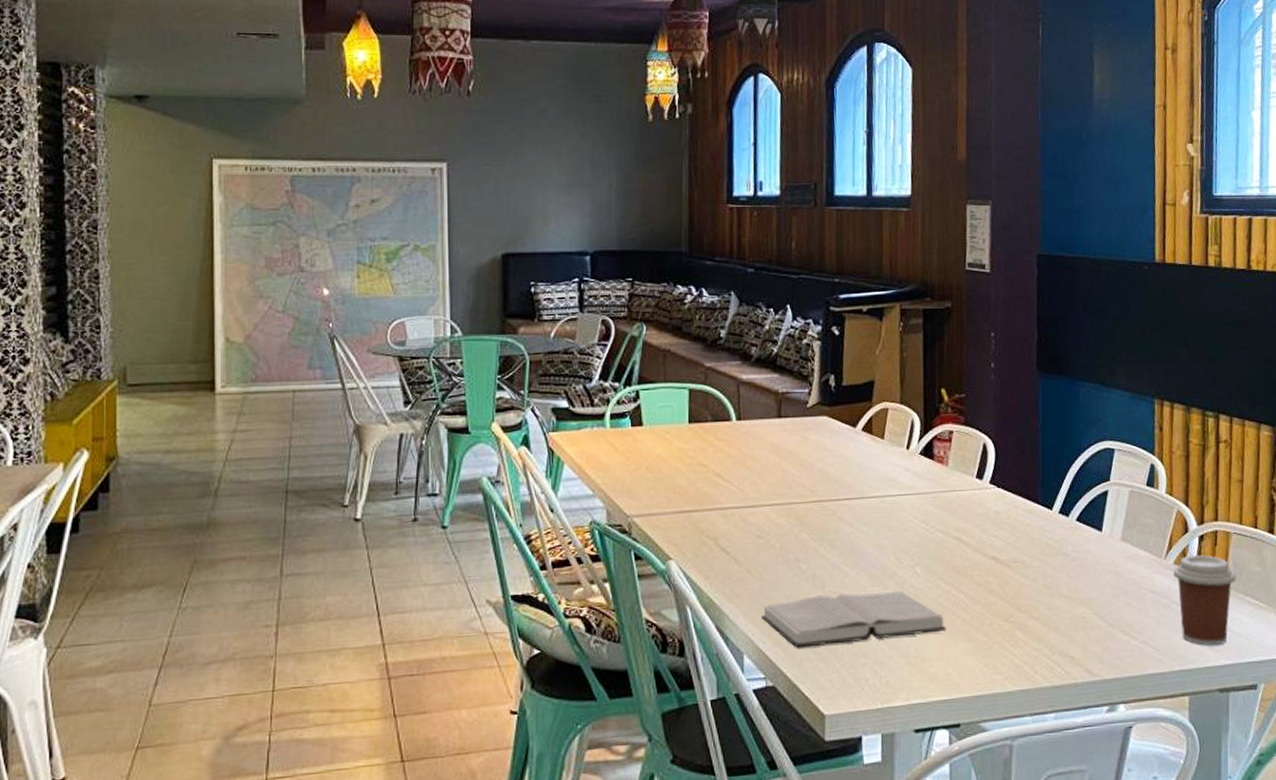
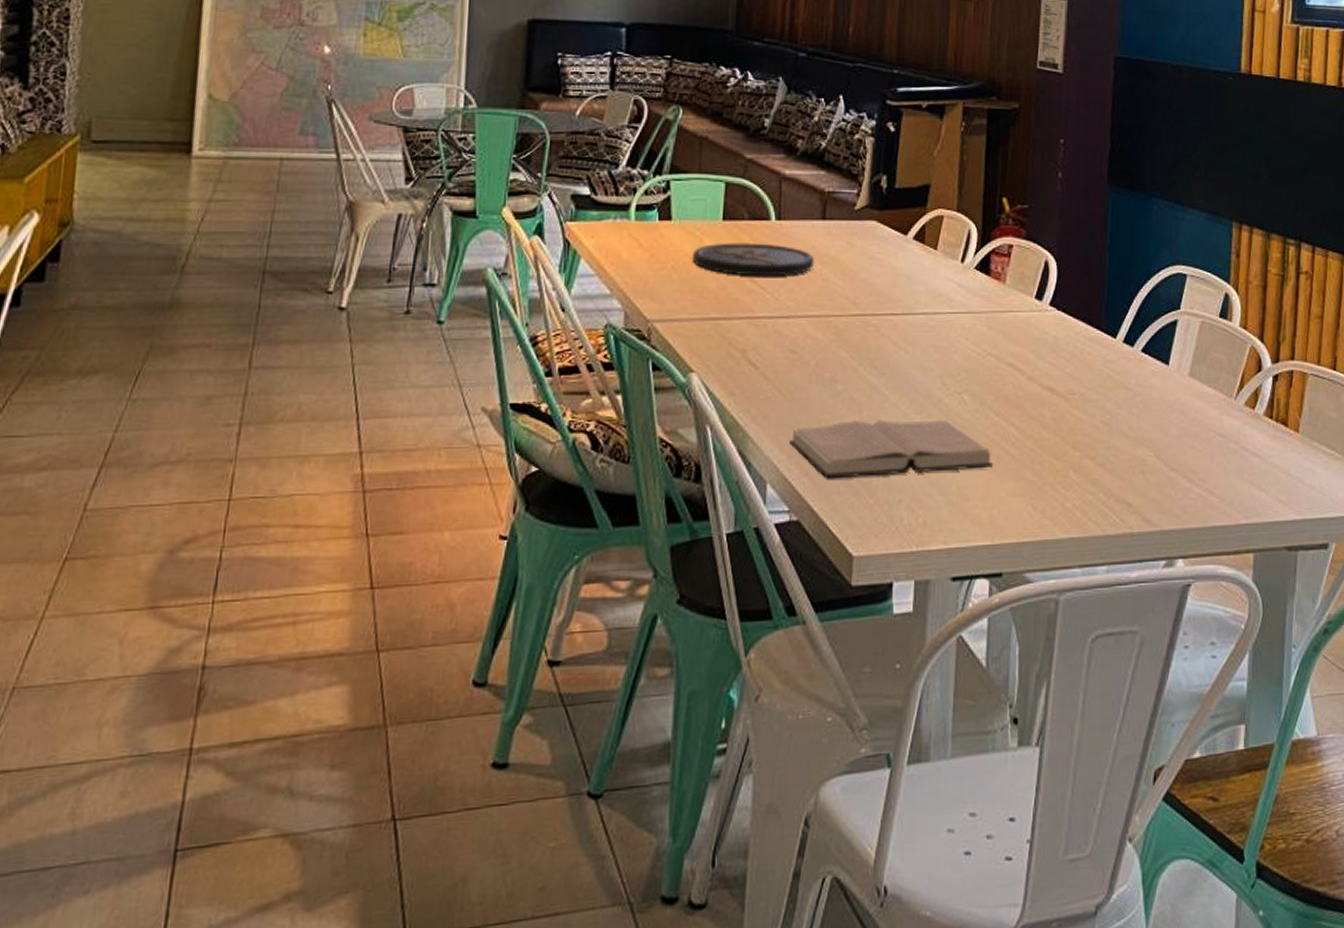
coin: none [664,442,773,472] -> present [693,243,814,277]
coffee cup: present [1173,555,1236,646] -> none [1244,396,1311,498]

